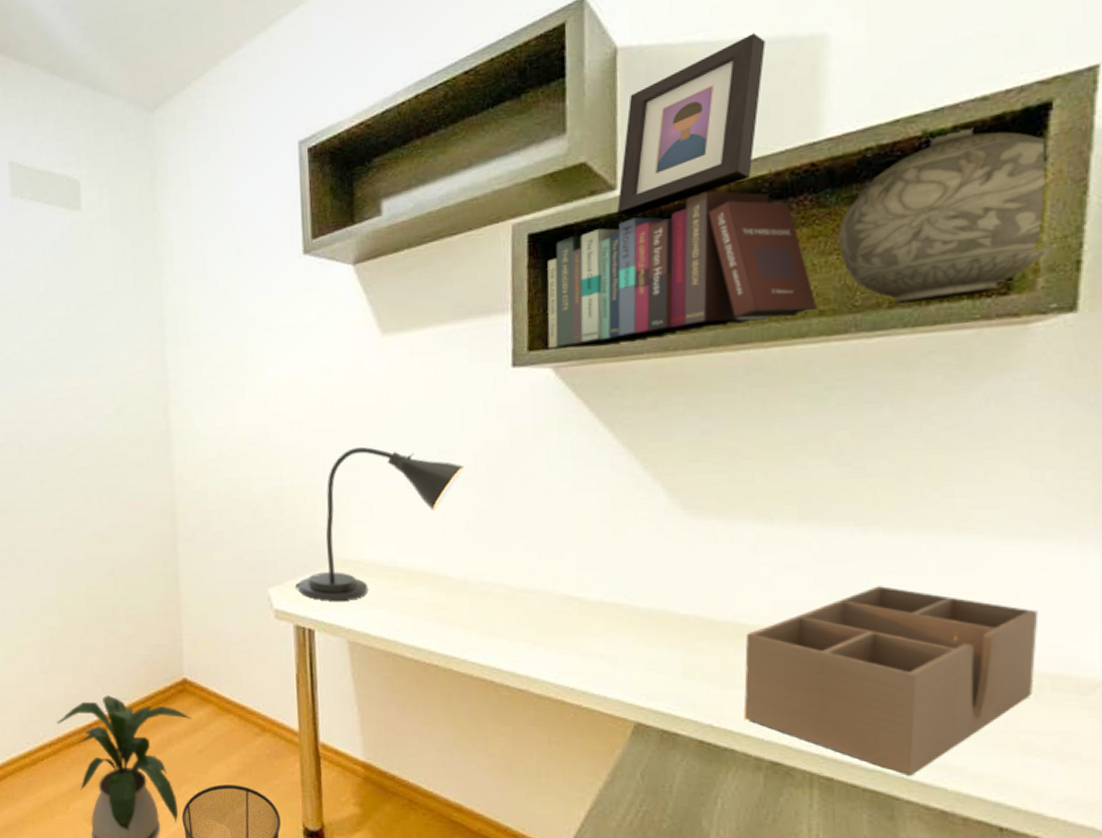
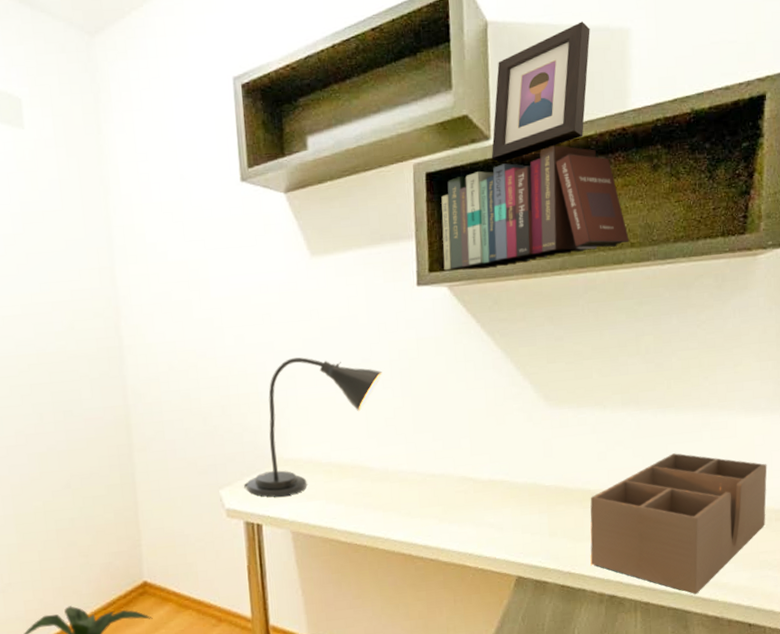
decorative vase: present [837,127,1056,304] -> none [641,109,770,239]

